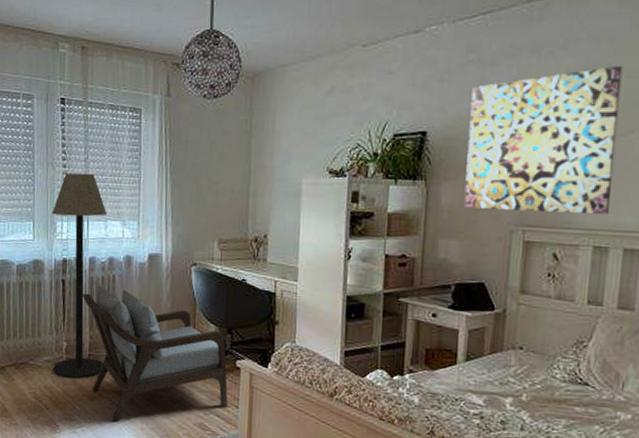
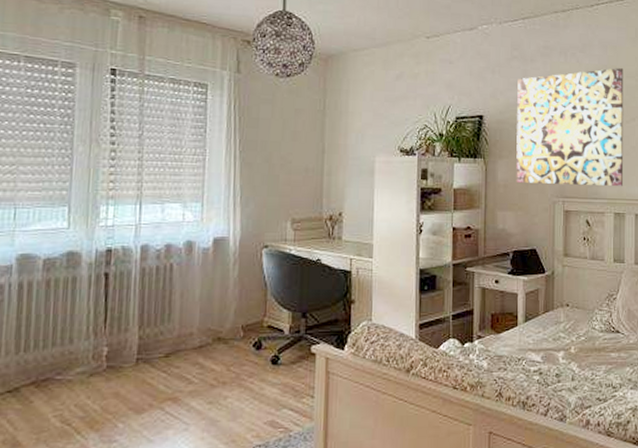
floor lamp: present [51,173,108,379] -> none [88,150,165,392]
armchair: present [82,285,228,423] -> none [130,276,303,437]

